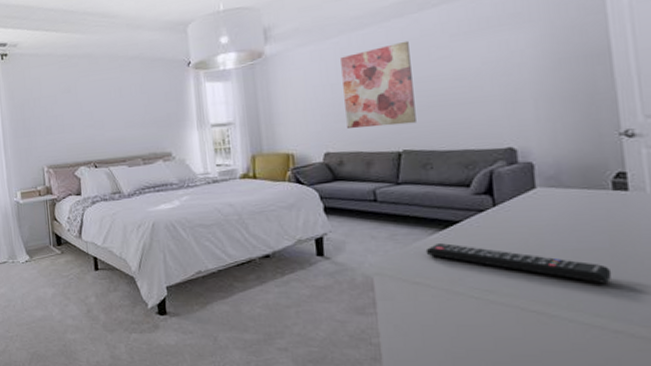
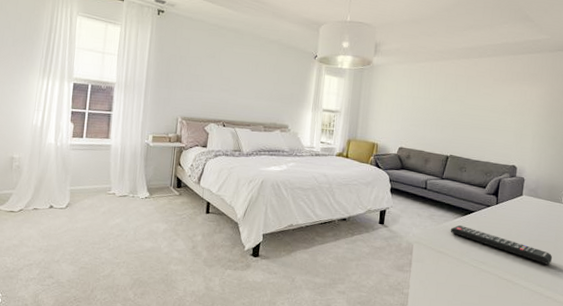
wall art: present [341,40,416,129] -> none [418,76,468,137]

